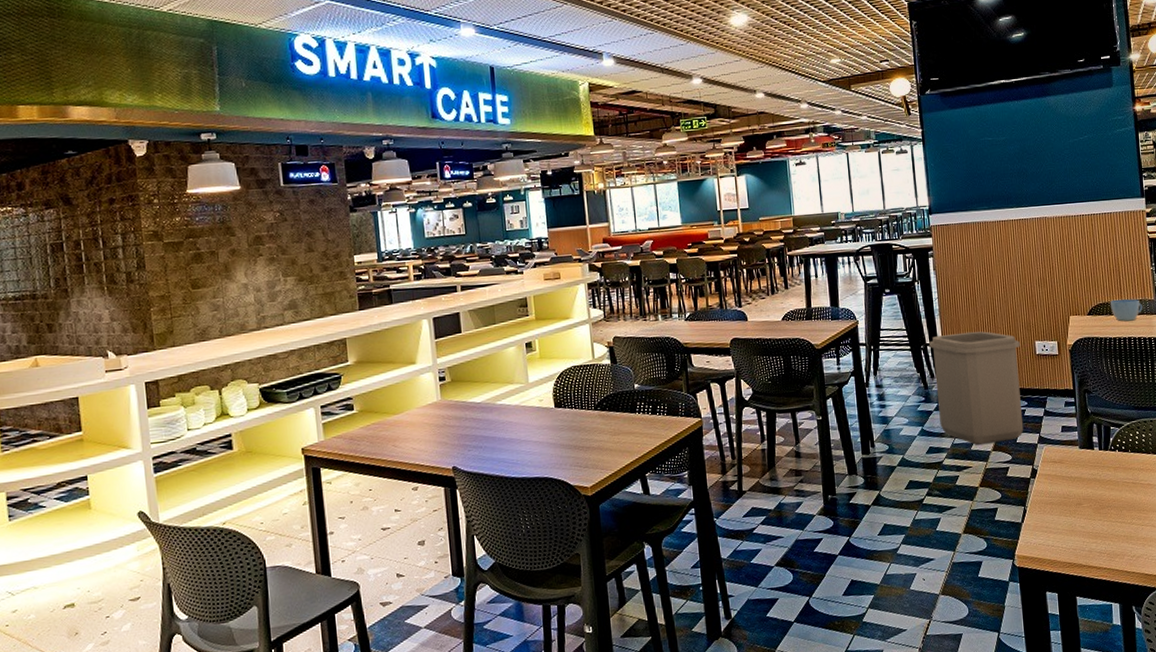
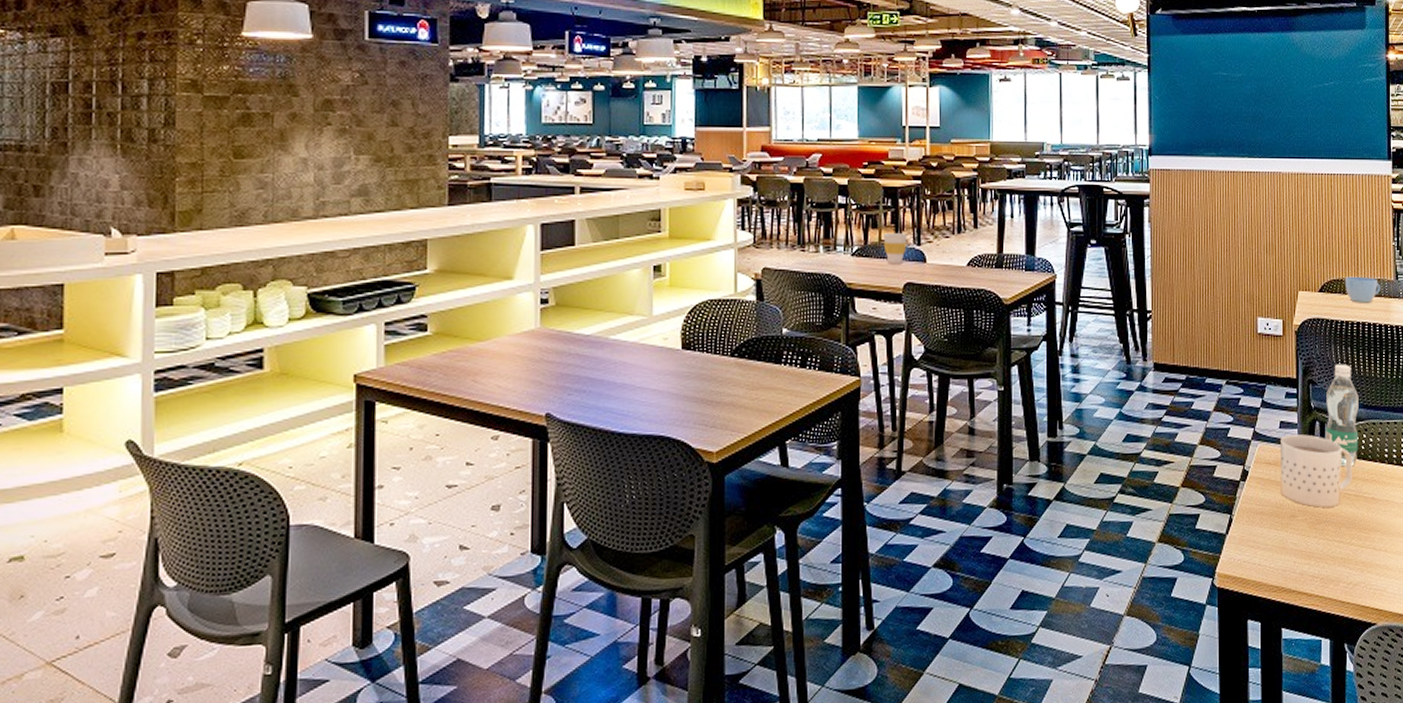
cup: none [710,298,730,325] -> present [883,232,907,265]
trash bin: present [929,331,1024,445] -> none [1137,299,1240,436]
mug: none [1063,435,1129,495] -> present [1280,434,1352,508]
bottle: none [1101,374,1133,460] -> present [1325,364,1359,467]

